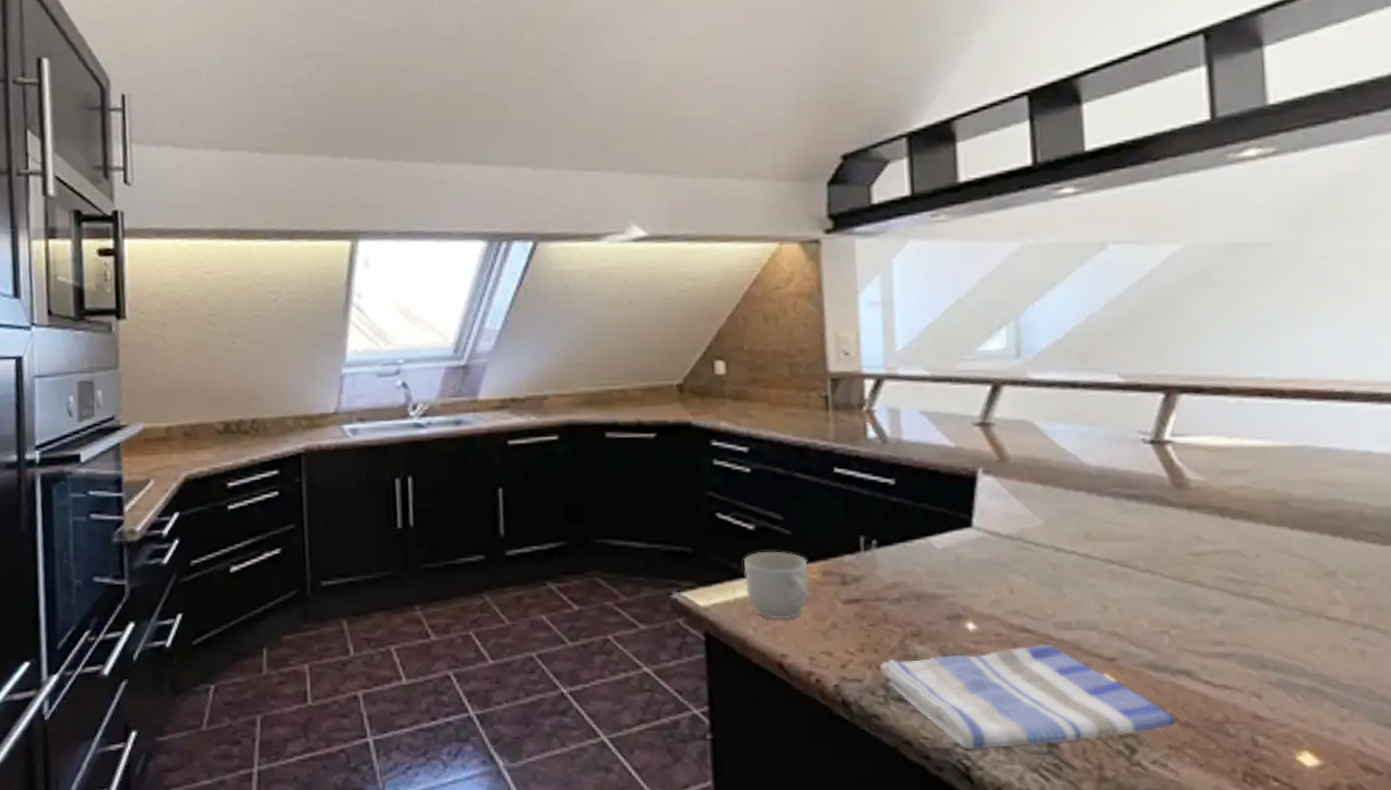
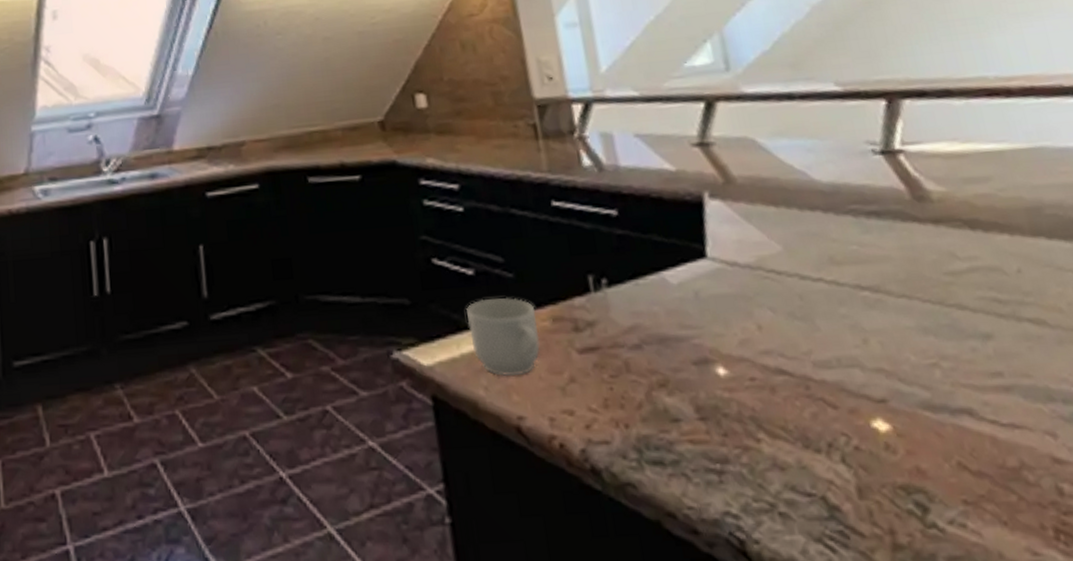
dish towel: present [879,645,1176,750] -> none [627,388,967,520]

